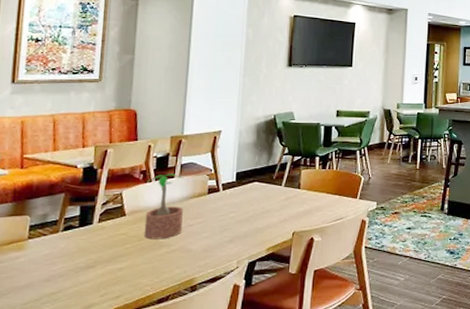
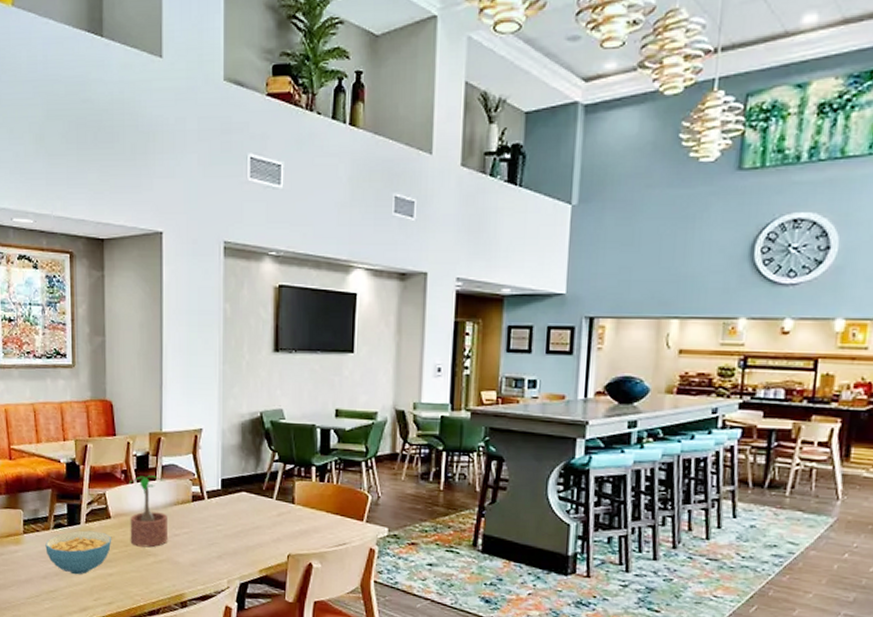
cereal bowl: none [51,229,126,274] -> present [45,530,112,575]

